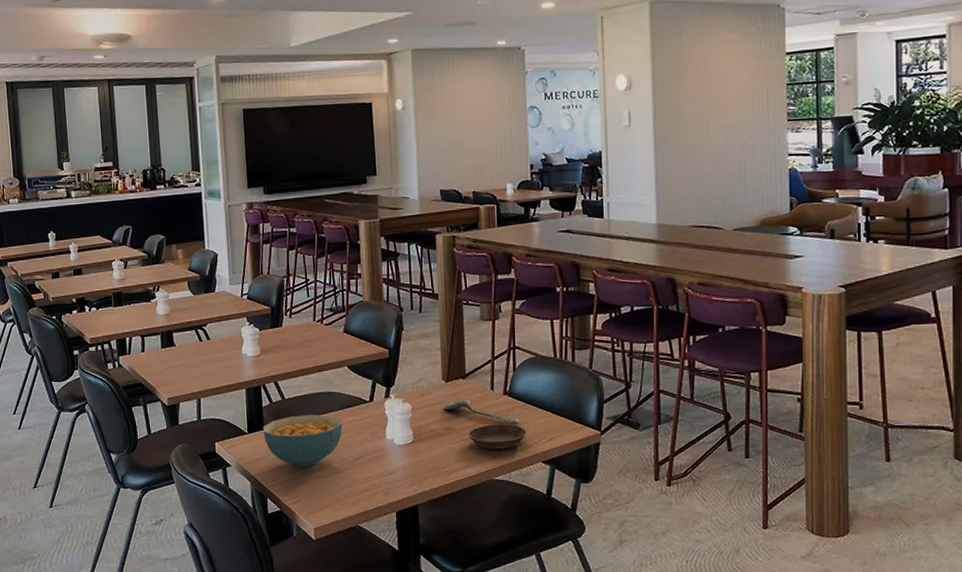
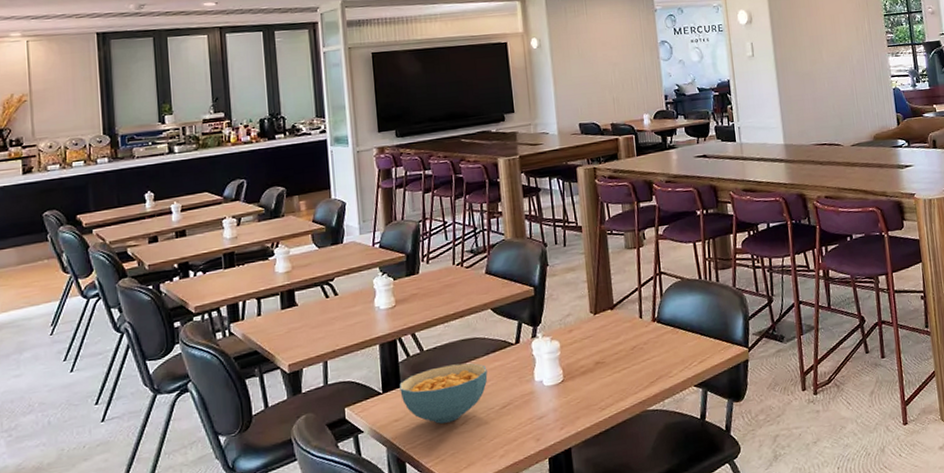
spoon: present [444,399,520,425] -> none [593,330,670,352]
saucer: present [468,424,527,449] -> none [619,351,678,380]

